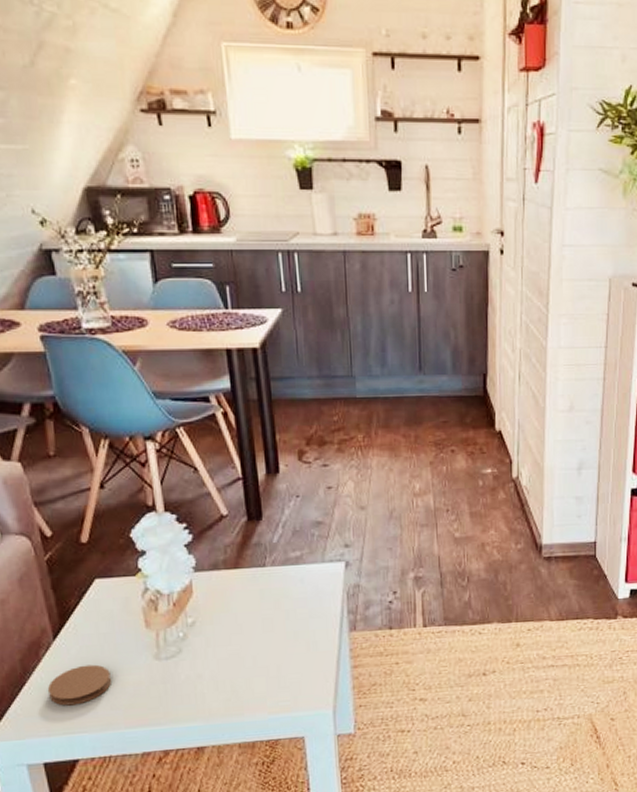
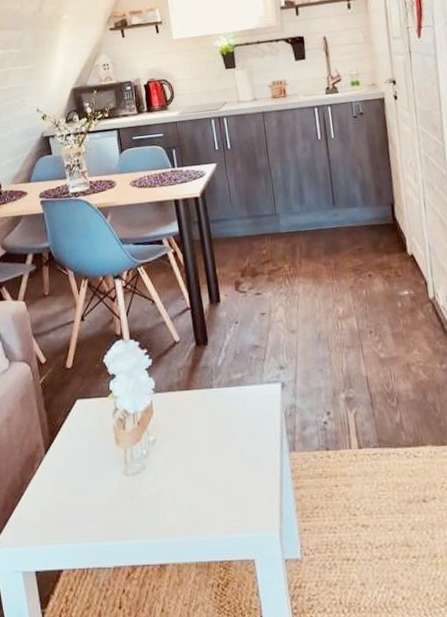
coaster: present [47,664,111,706] -> none [39,478,89,517]

